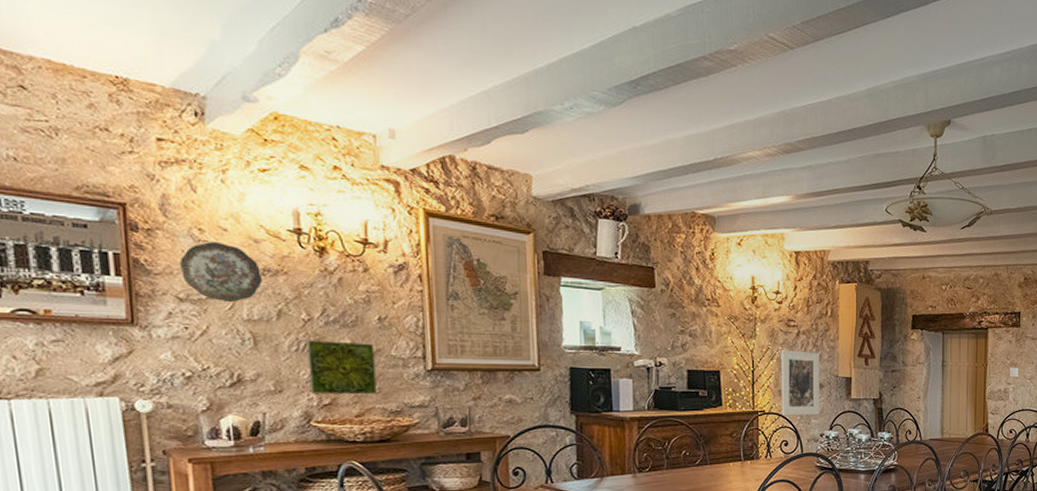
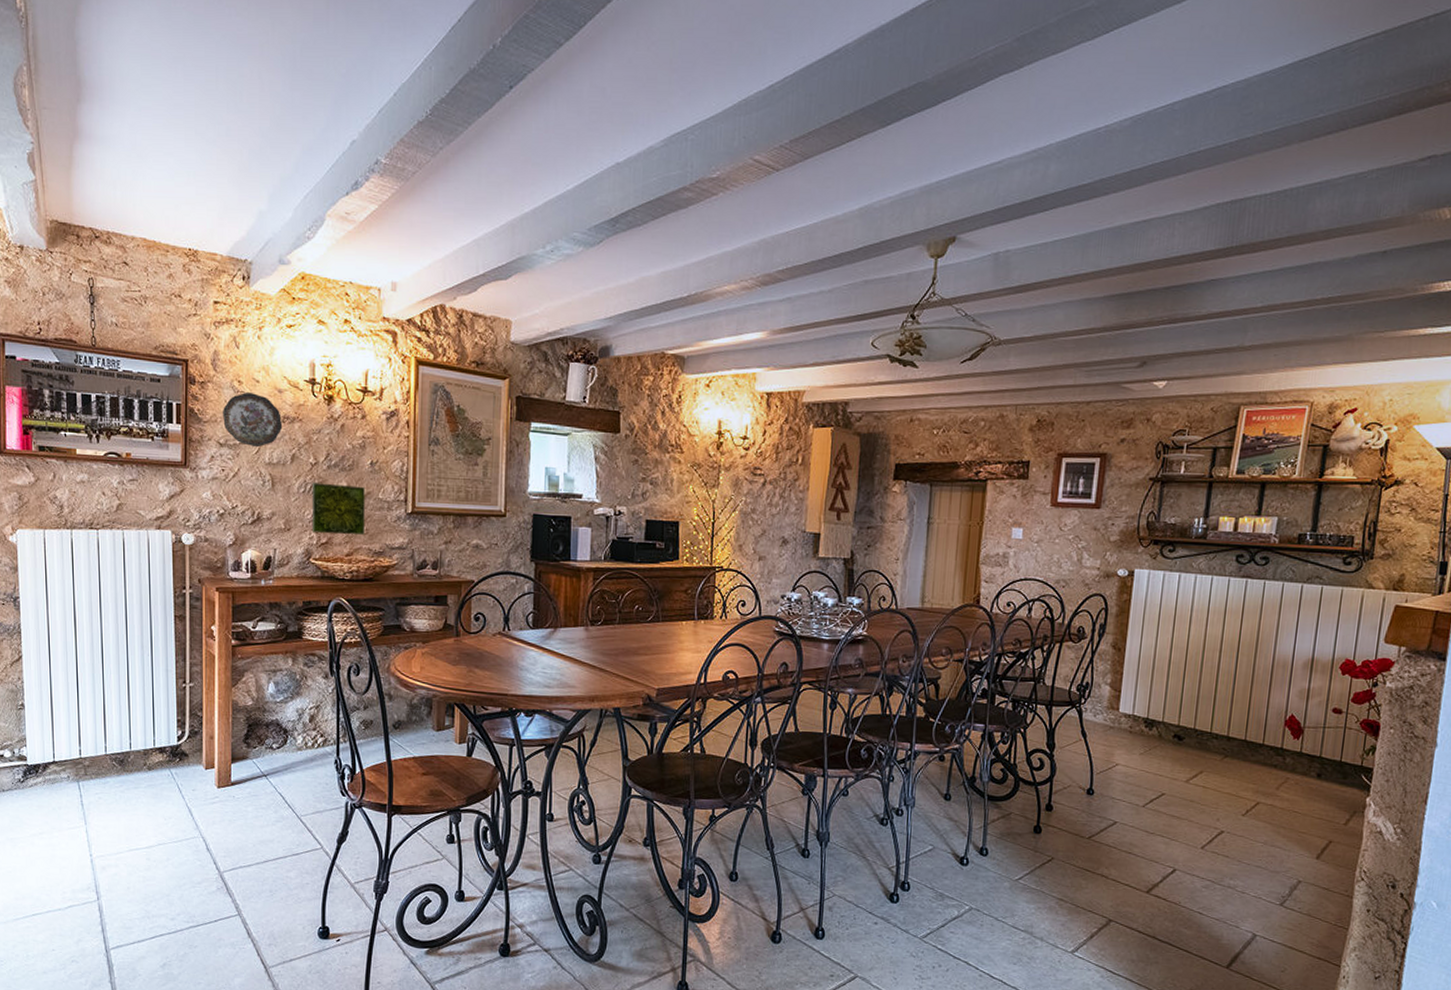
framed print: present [780,350,820,416] -> none [740,501,786,574]

